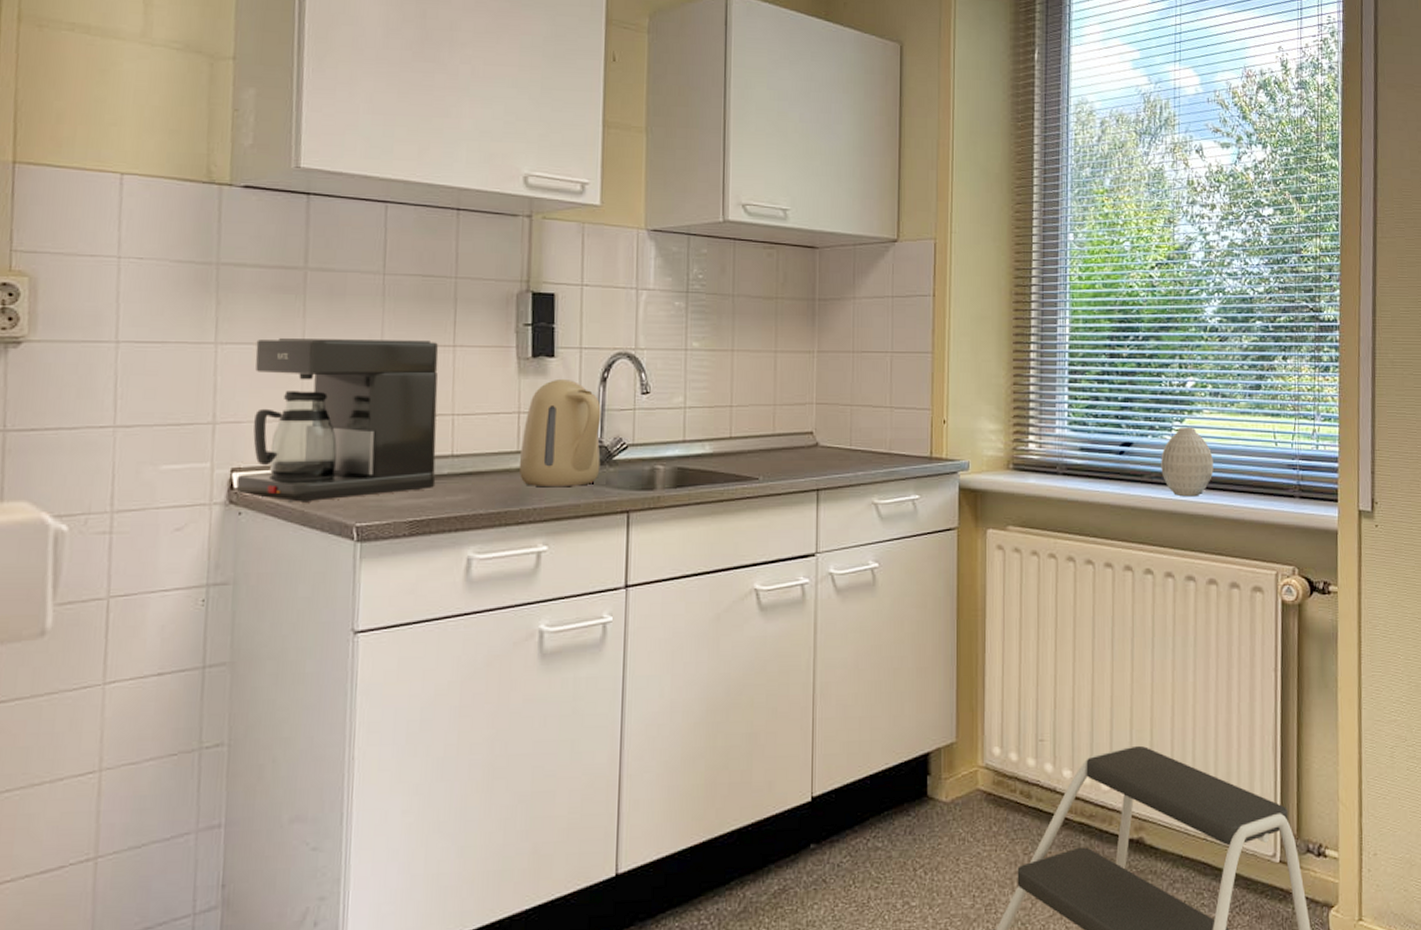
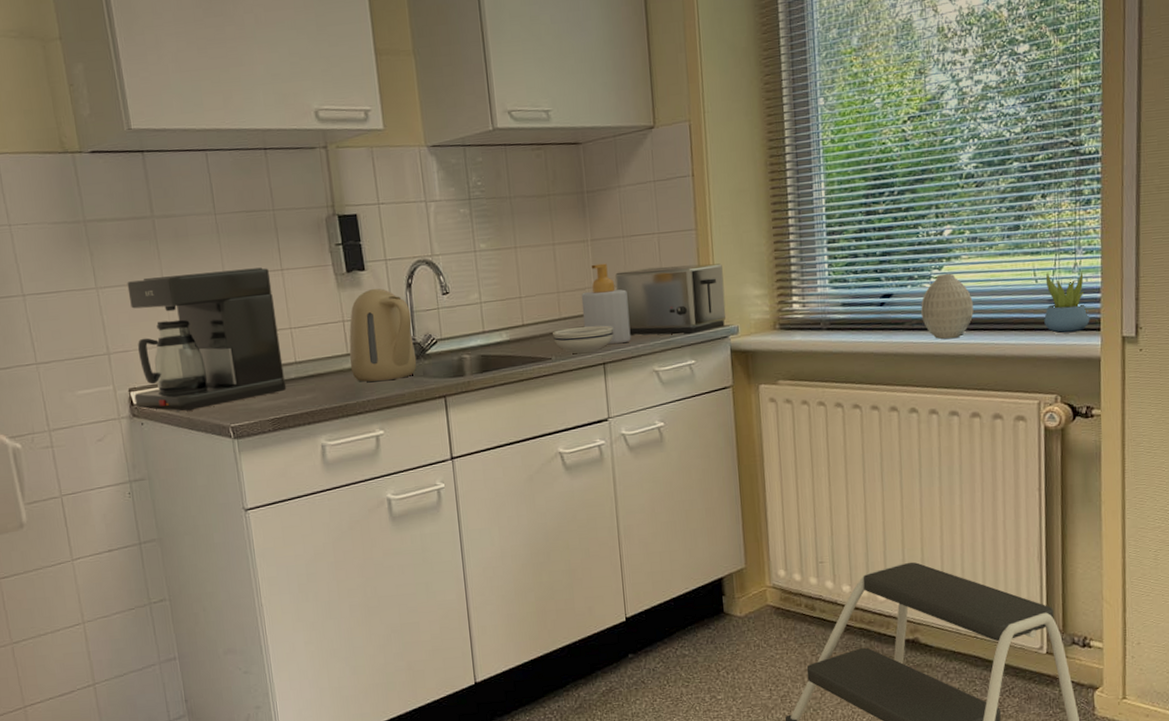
bowl: none [763,447,833,476] -> present [553,325,614,355]
soap bottle: none [799,378,852,469] -> present [581,263,631,345]
toaster: none [839,388,957,466] -> present [614,263,726,335]
succulent plant: none [1283,435,1328,502] -> present [1044,271,1090,334]

